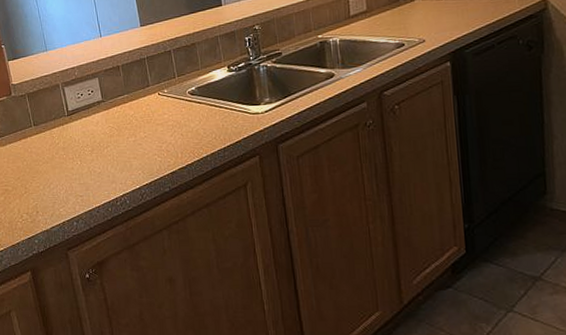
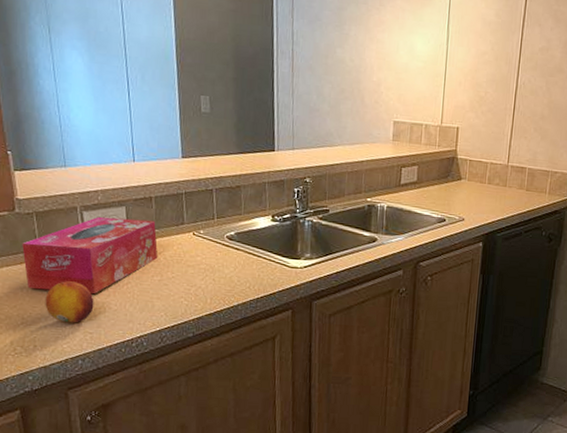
tissue box: none [19,87,131,161] -> present [22,216,158,294]
fruit: none [41,150,82,189] -> present [45,281,94,323]

